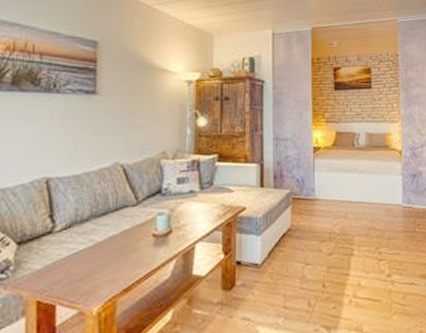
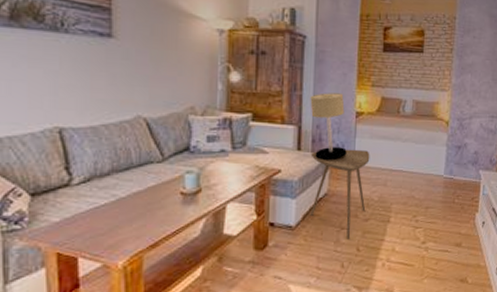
table lamp: none [270,131,307,196] -> present [310,93,347,161]
side table: none [273,183,329,275] -> present [310,149,370,239]

